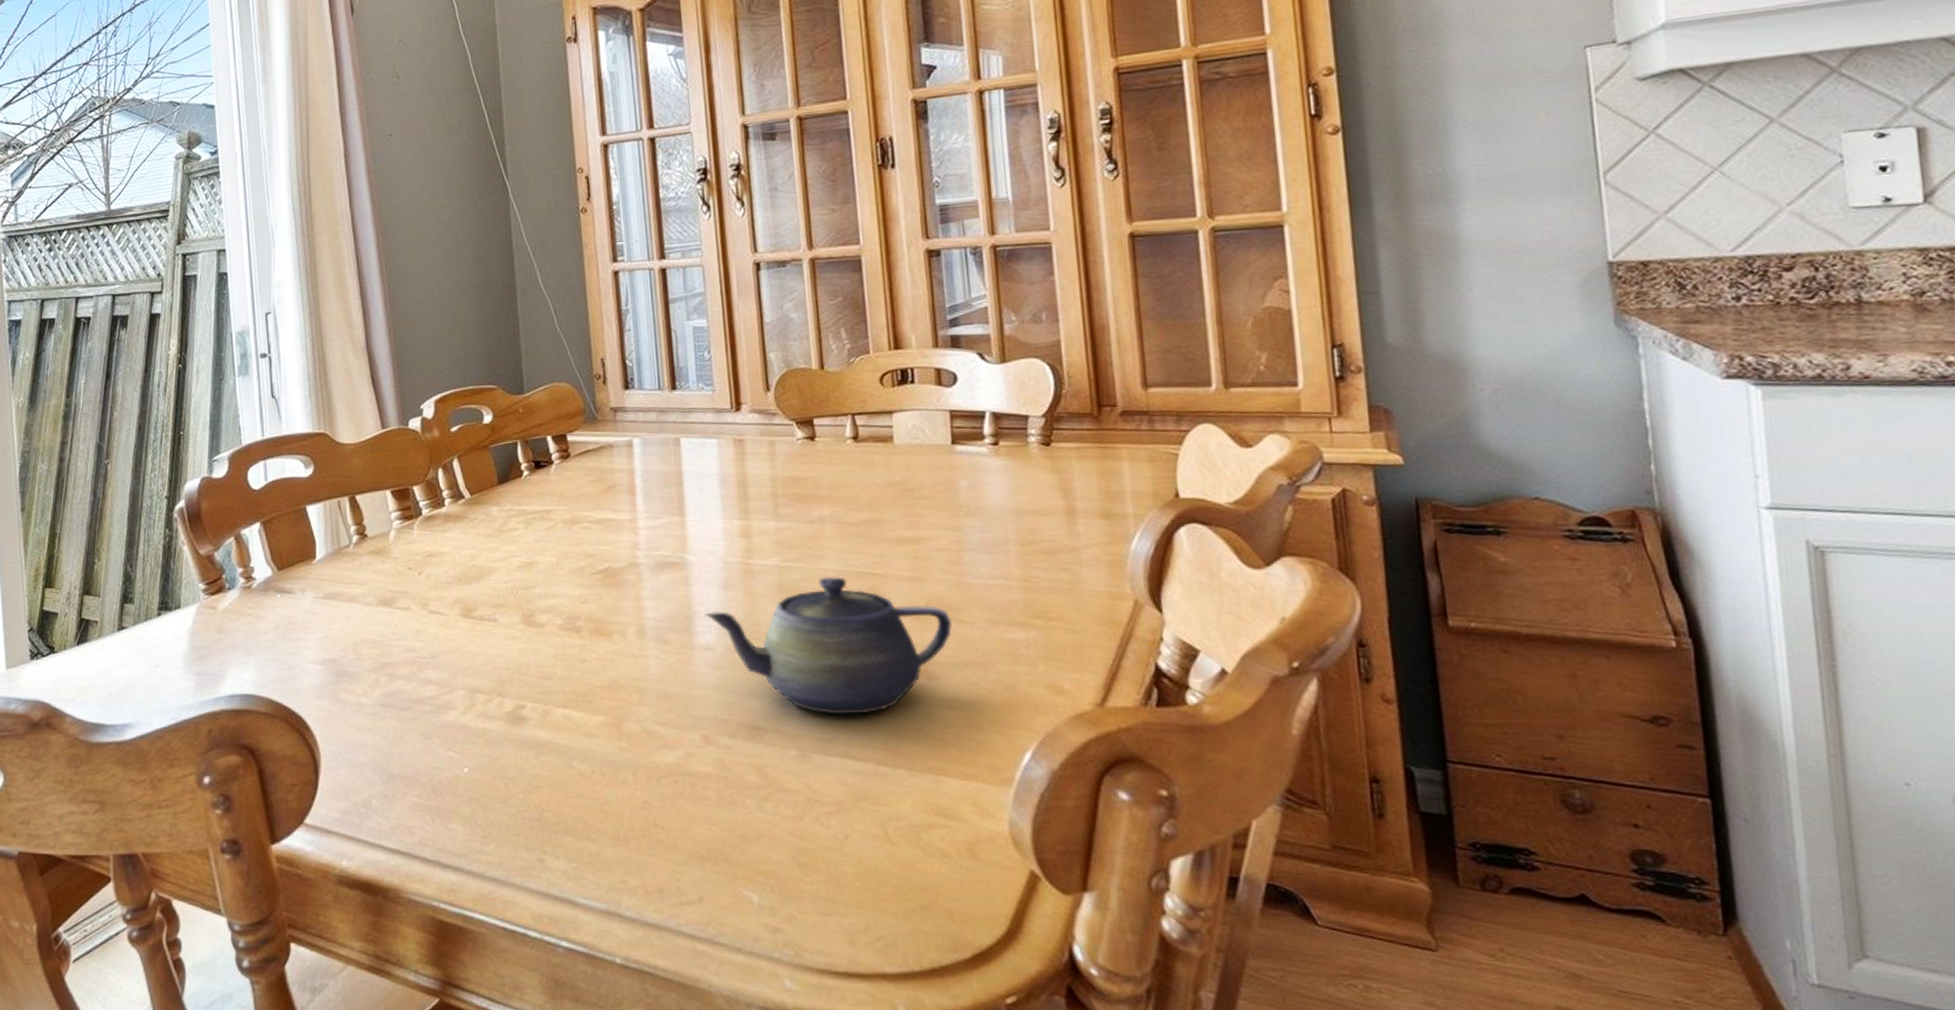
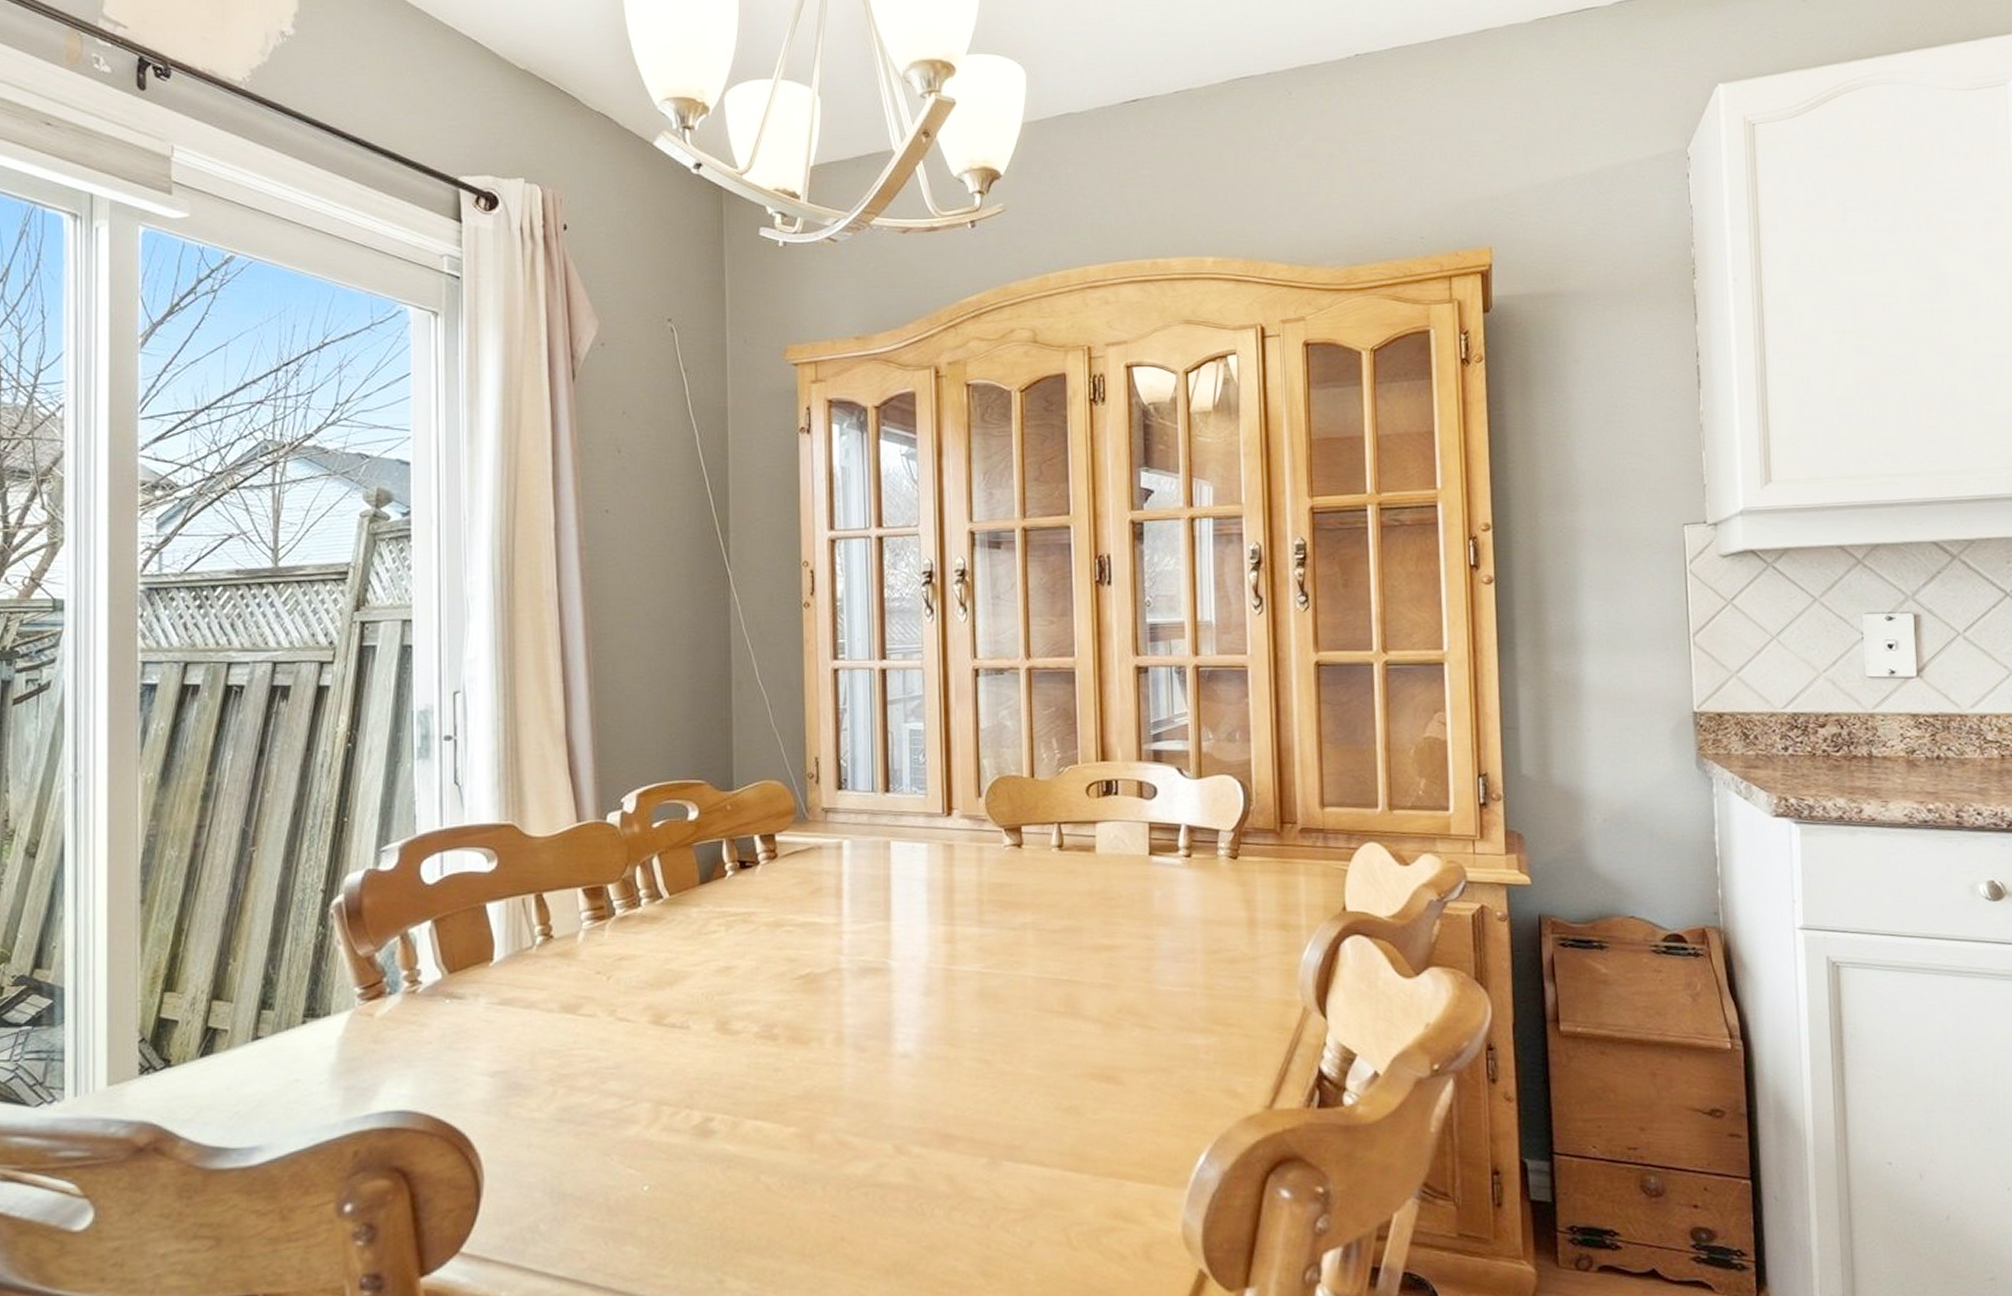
teapot: present [704,577,952,715] -> none [904,983,1140,1122]

